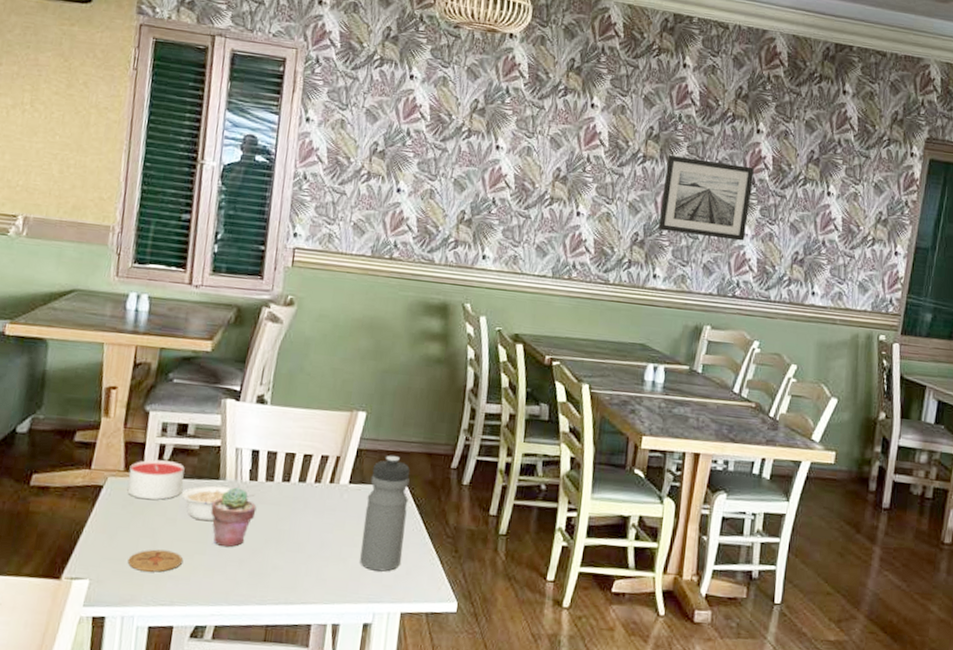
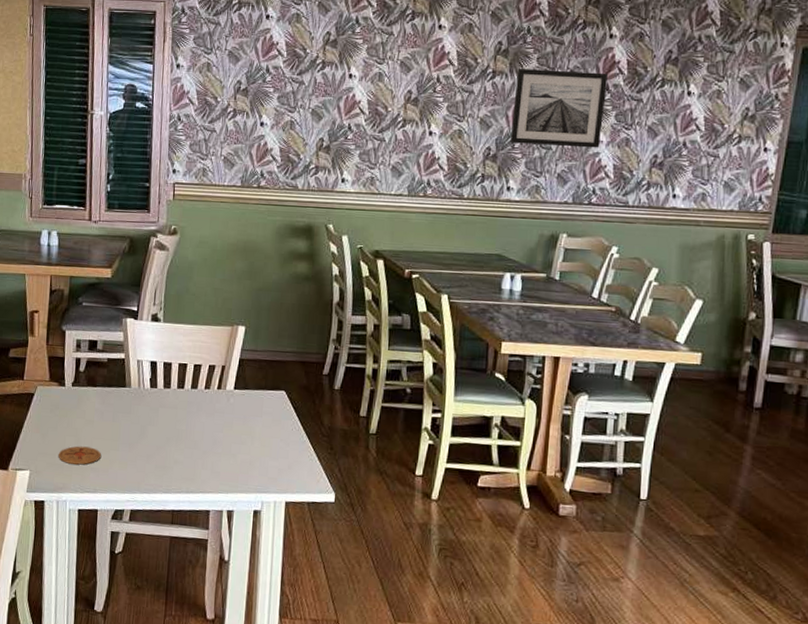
candle: present [127,459,185,500] -> none [53,371,97,405]
legume: present [181,485,254,521] -> none [95,392,155,423]
potted succulent: present [210,486,257,547] -> none [121,393,158,444]
water bottle: present [360,455,411,572] -> none [247,363,287,466]

